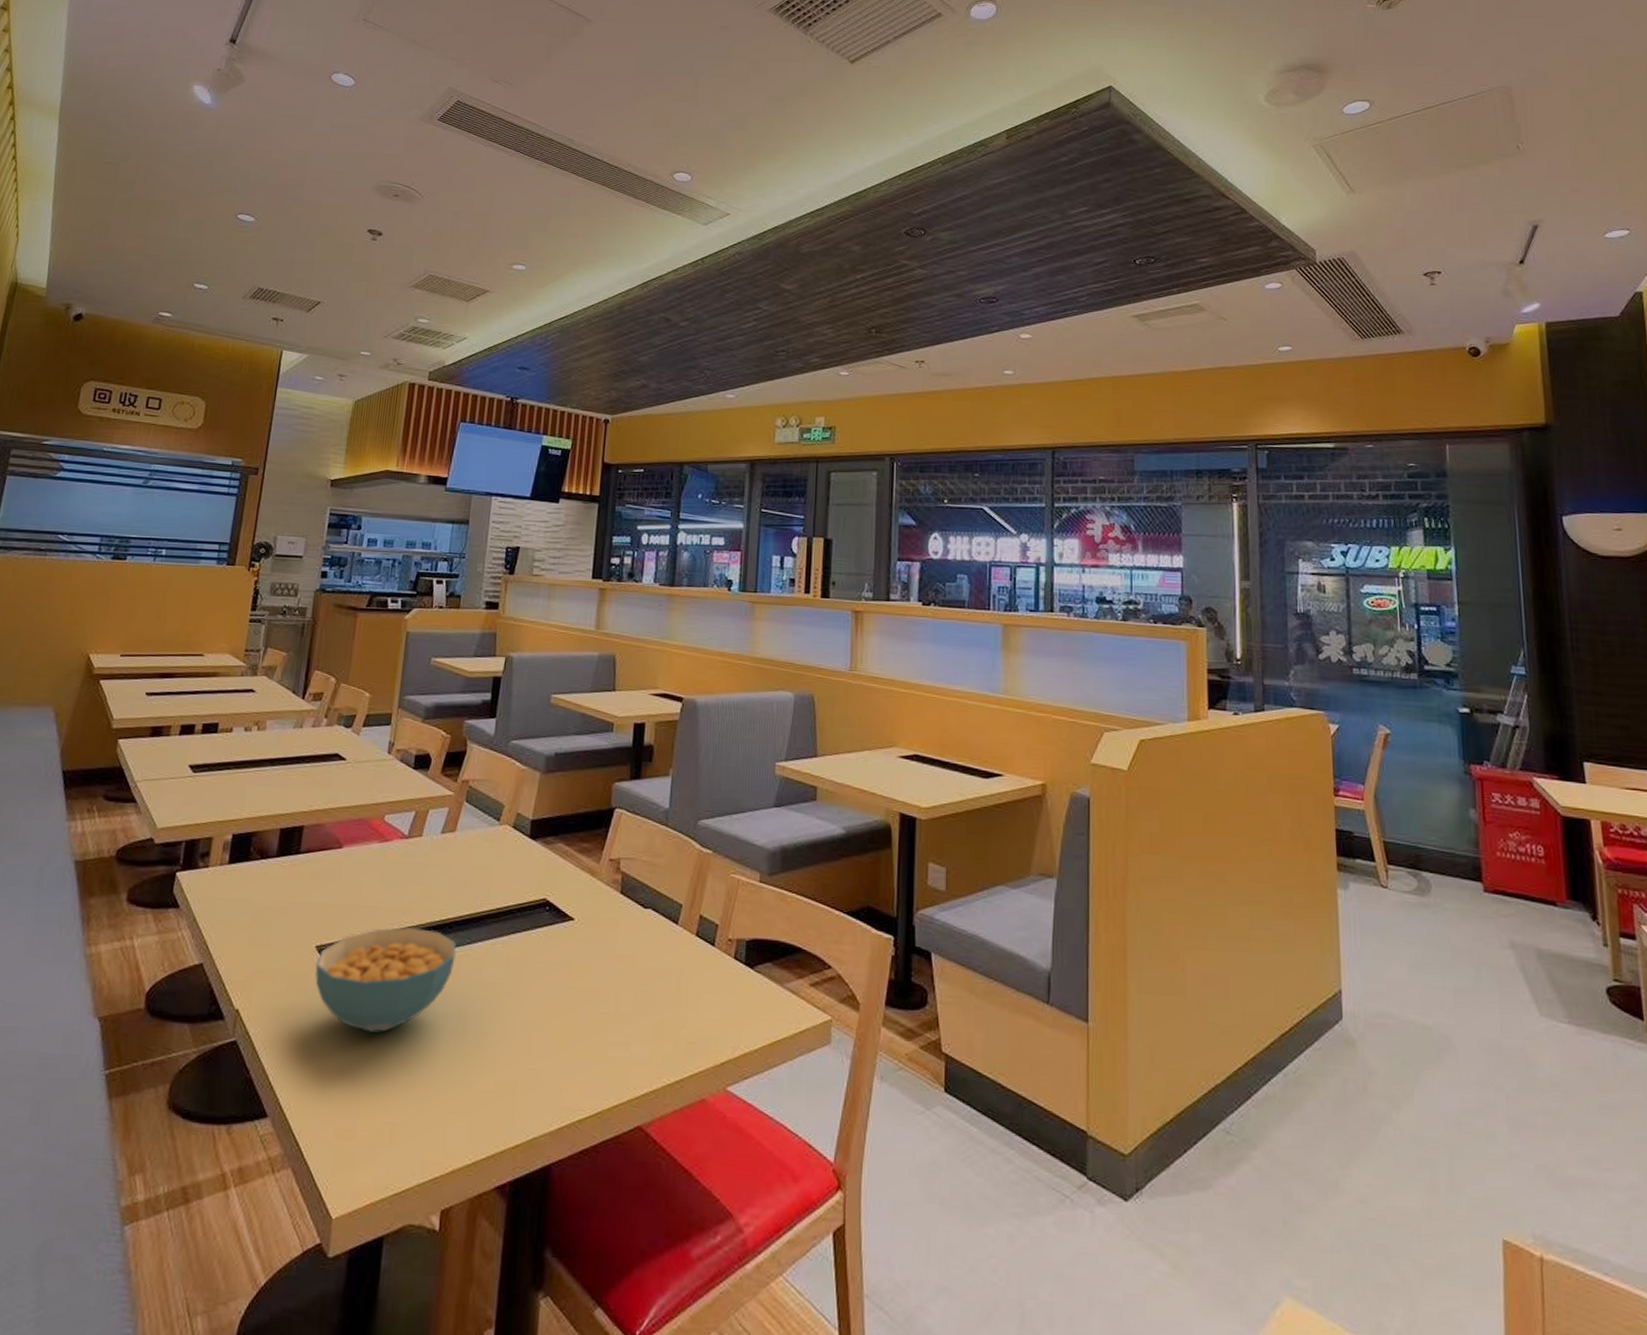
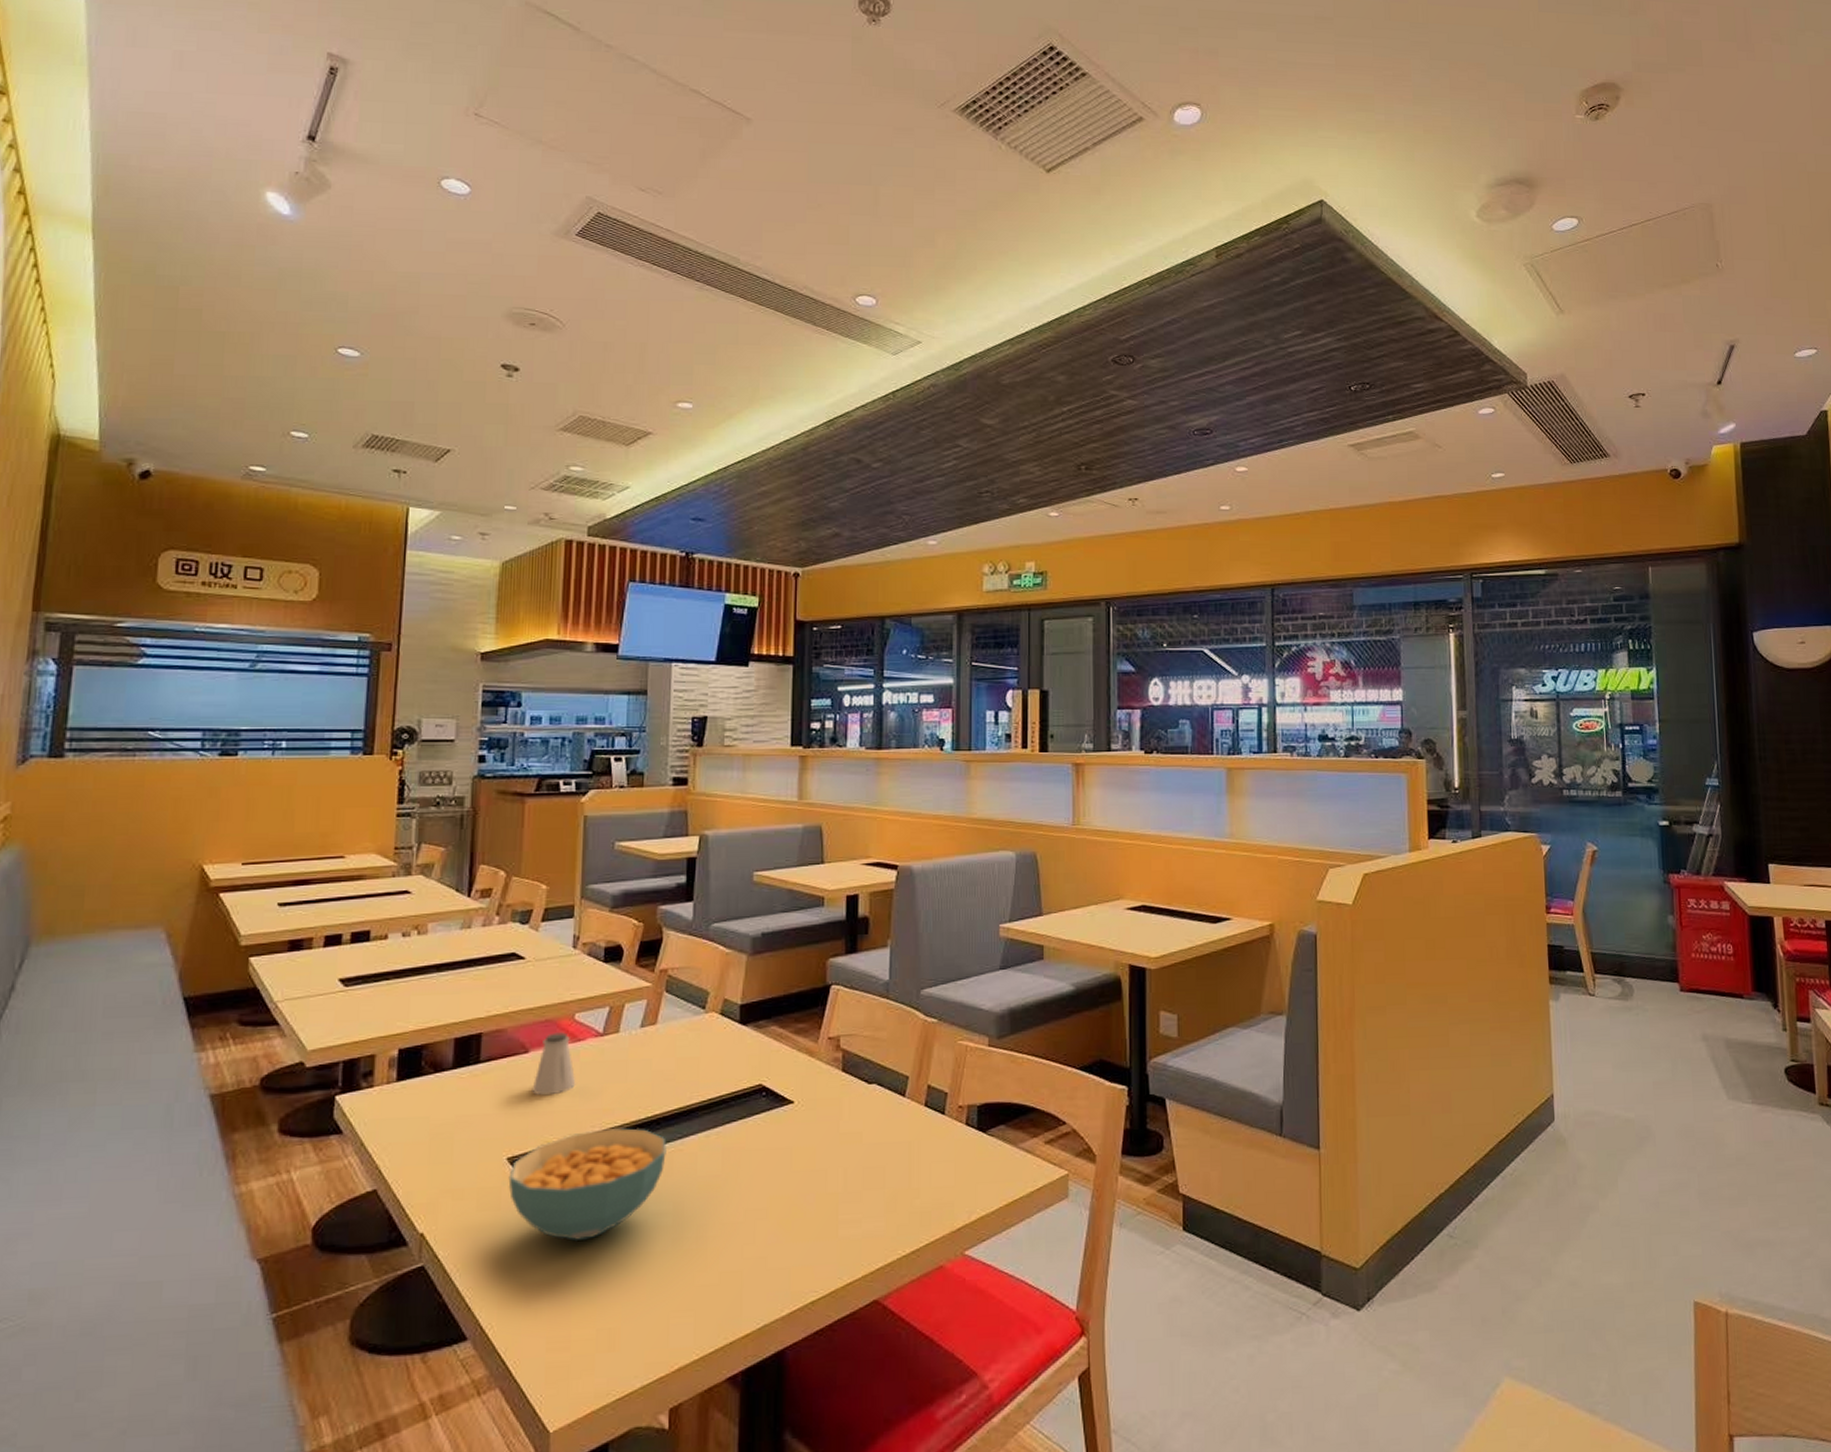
saltshaker: none [342,831,382,891] -> present [532,1032,576,1096]

